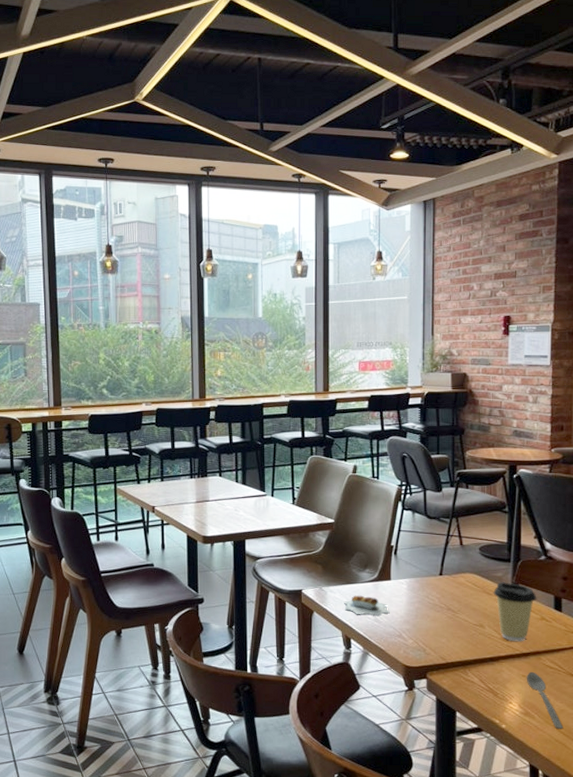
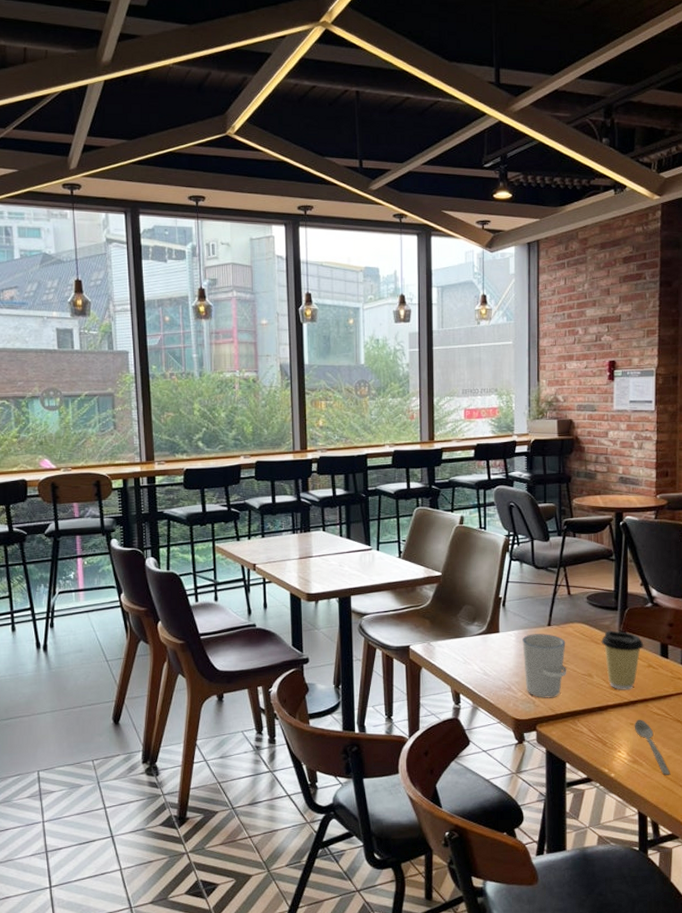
pastry: present [343,595,389,616] -> none [452,649,498,670]
cup: none [414,582,458,647] -> present [522,634,567,698]

